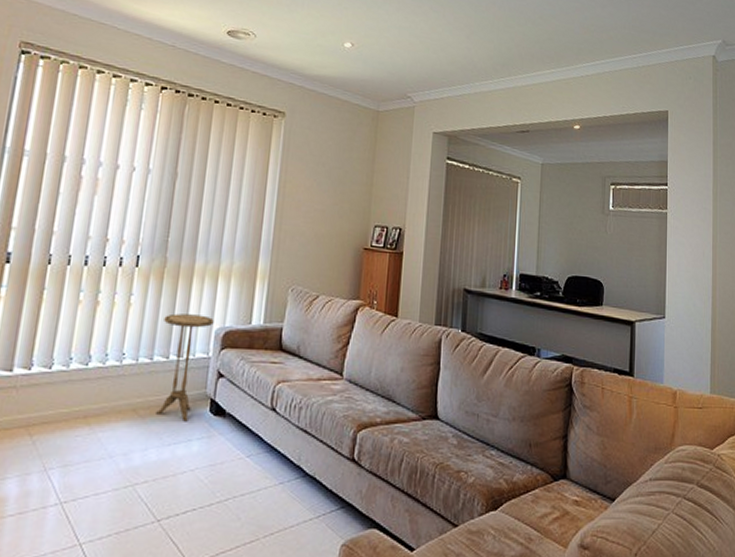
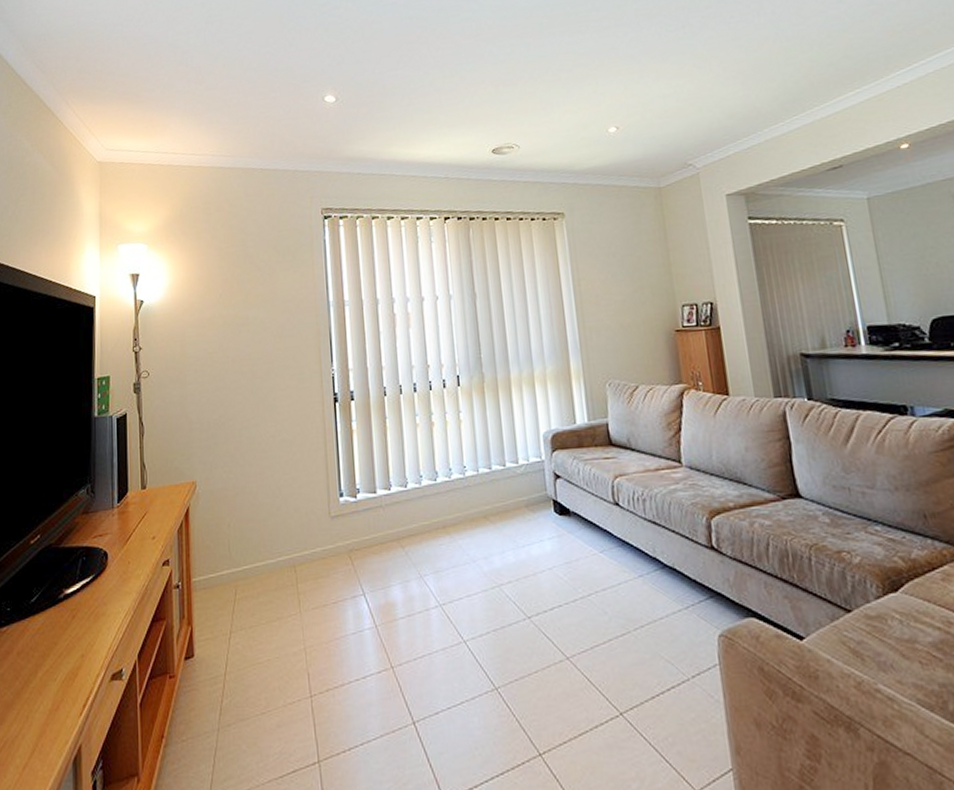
side table: present [156,313,214,422] -> none [493,421,540,524]

